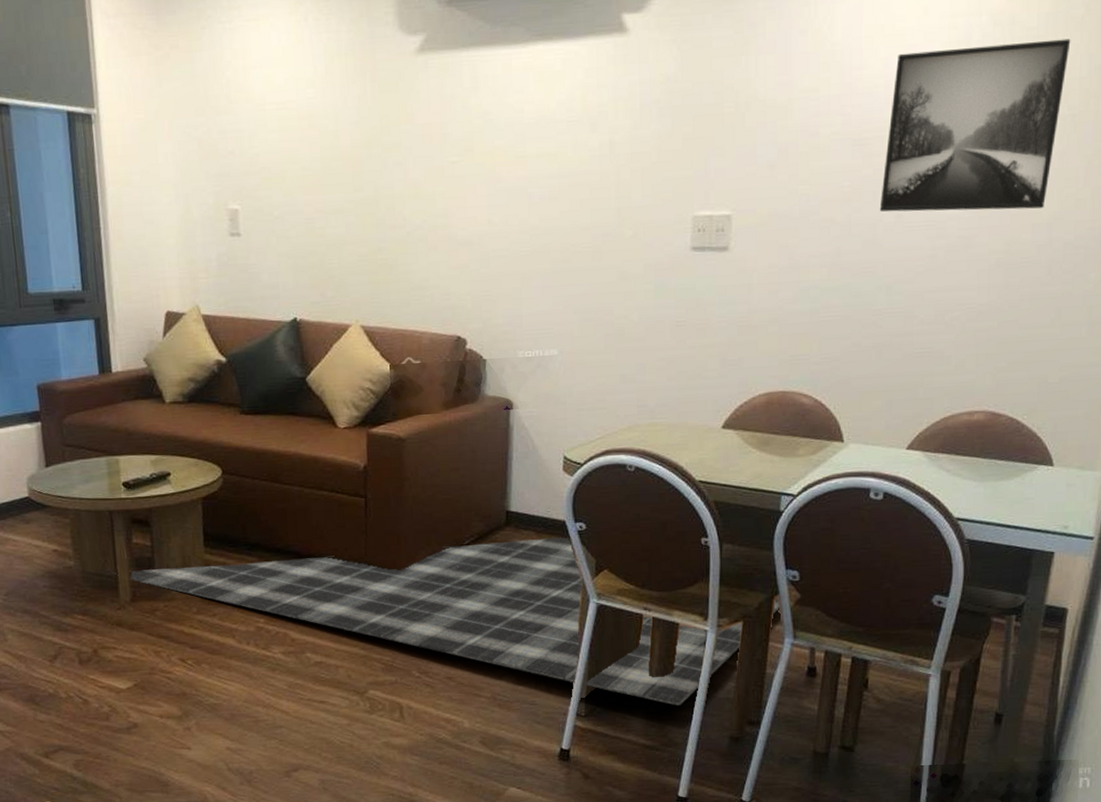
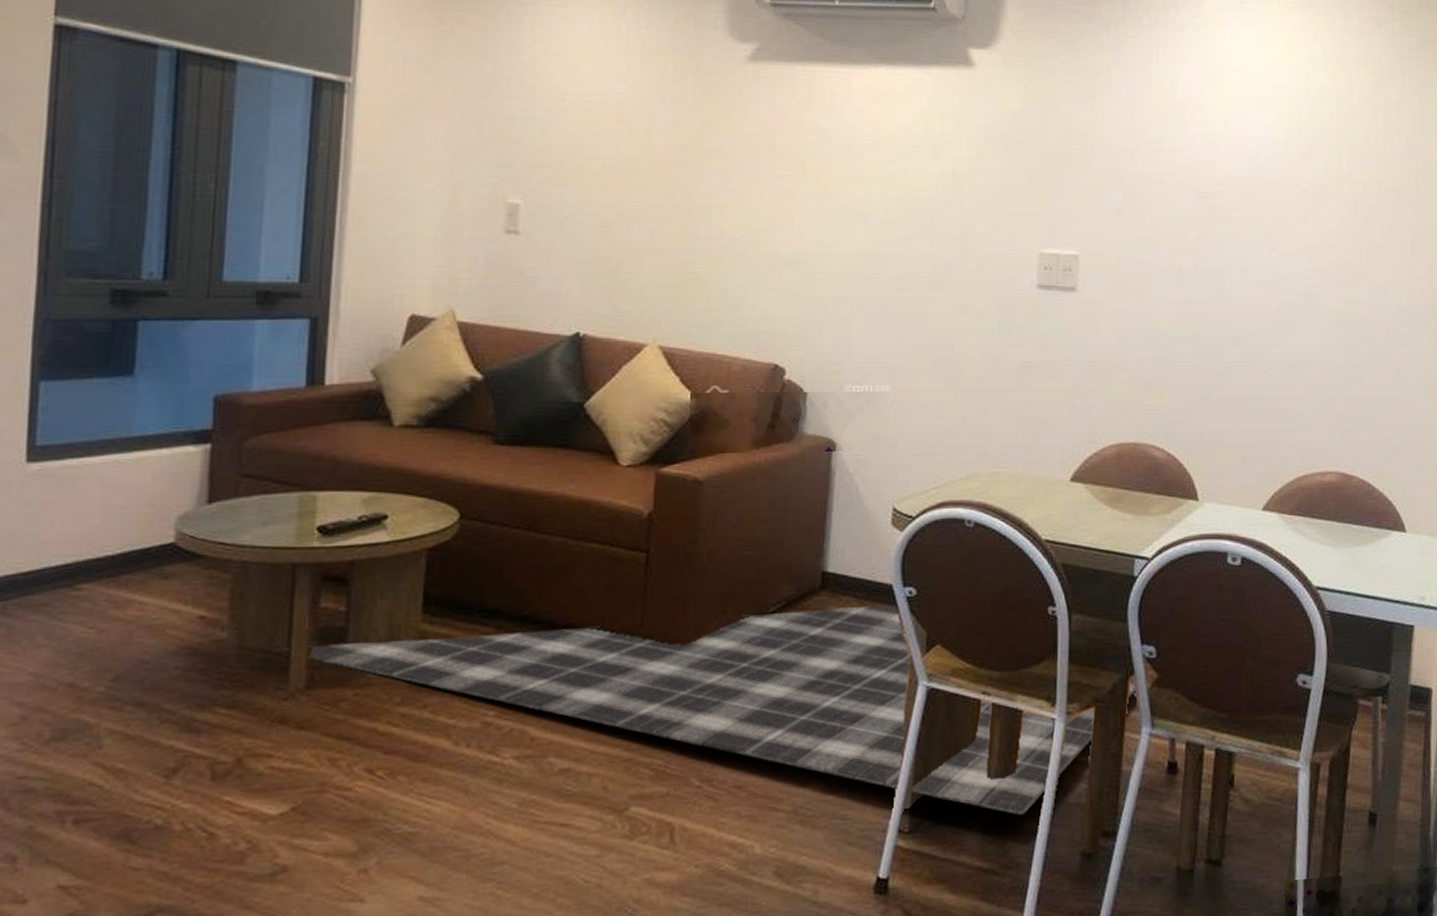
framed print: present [879,38,1071,212] -> none [1225,116,1389,273]

